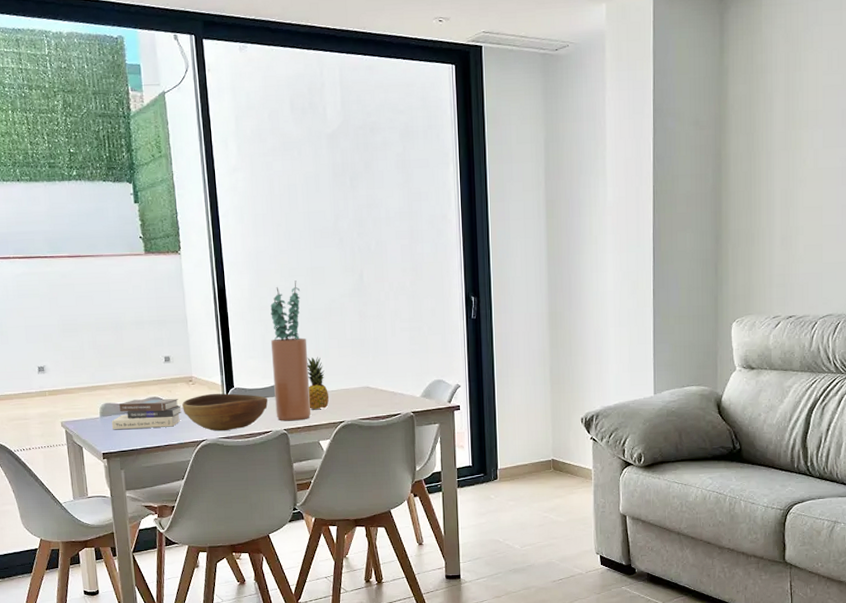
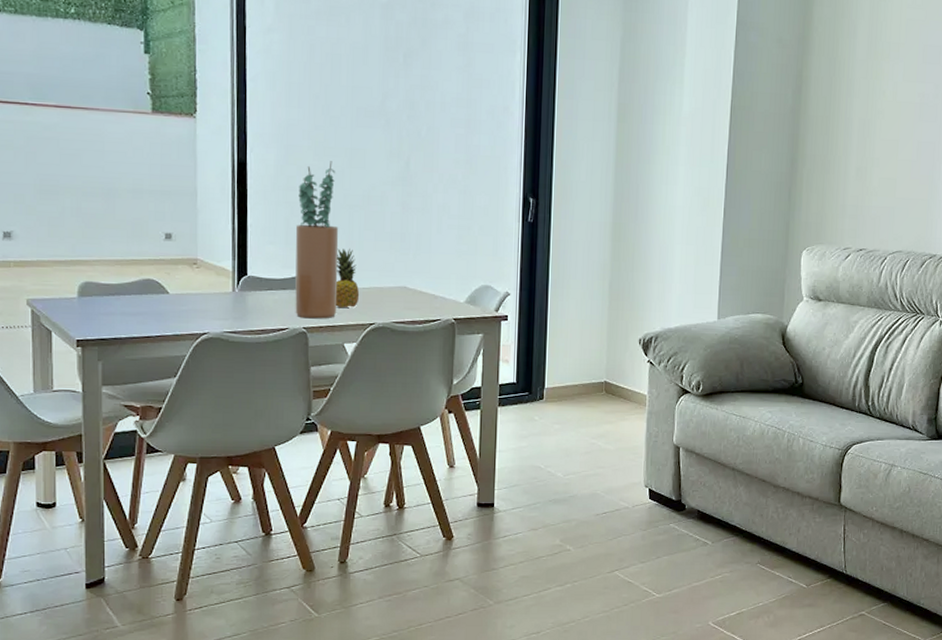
books: present [111,398,182,430] -> none [91,280,181,315]
bowl: present [182,393,268,431] -> none [182,280,287,324]

